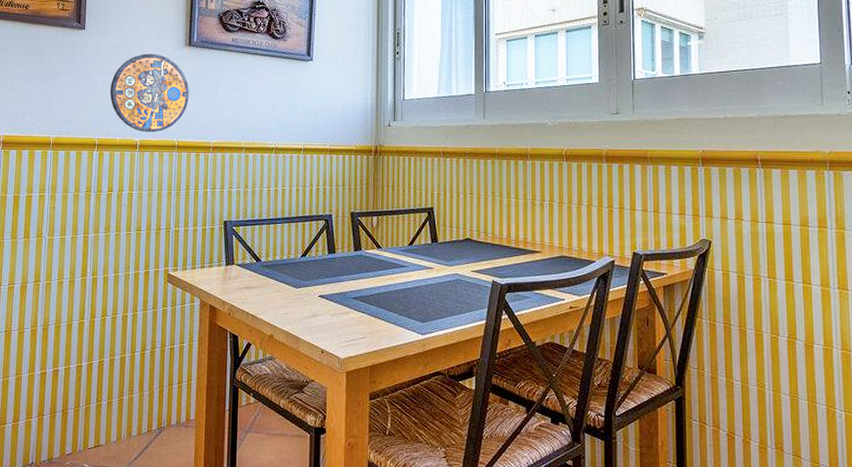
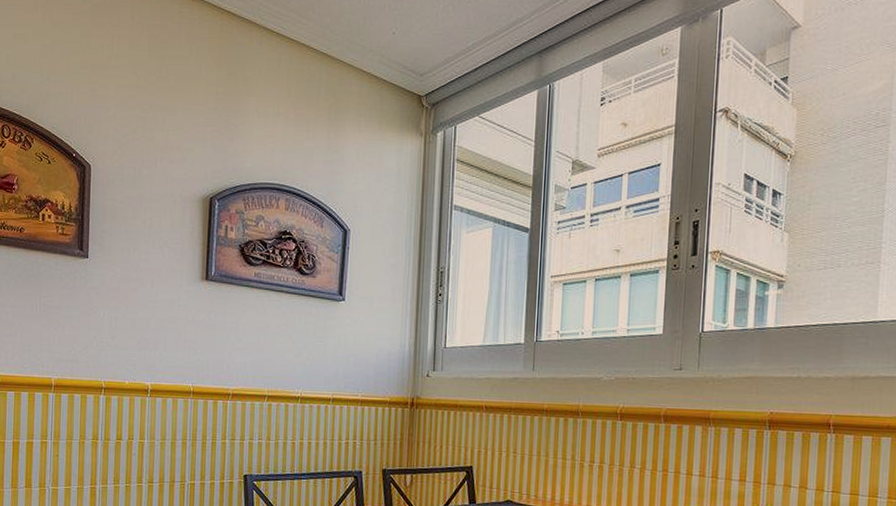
manhole cover: present [109,53,189,133] -> none [117,287,206,377]

